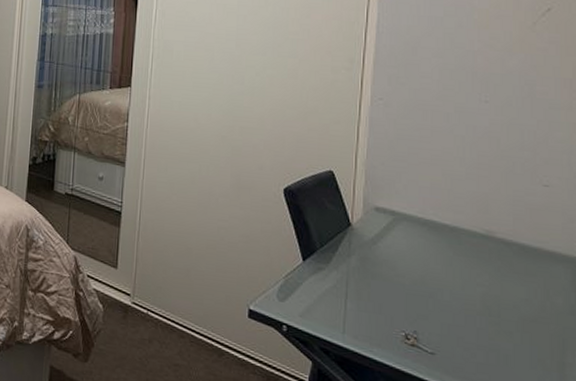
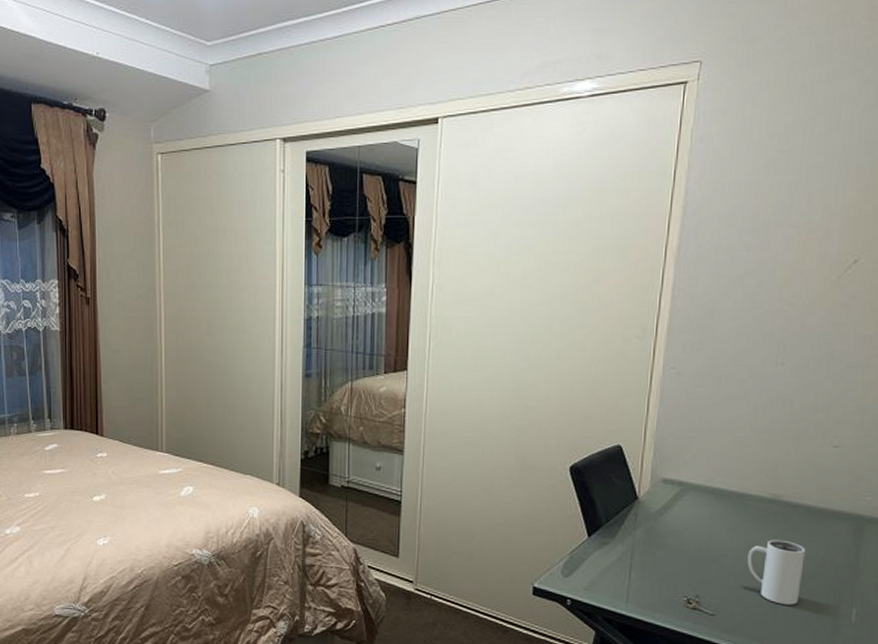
mug: none [464,277,524,350] -> present [747,539,805,605]

